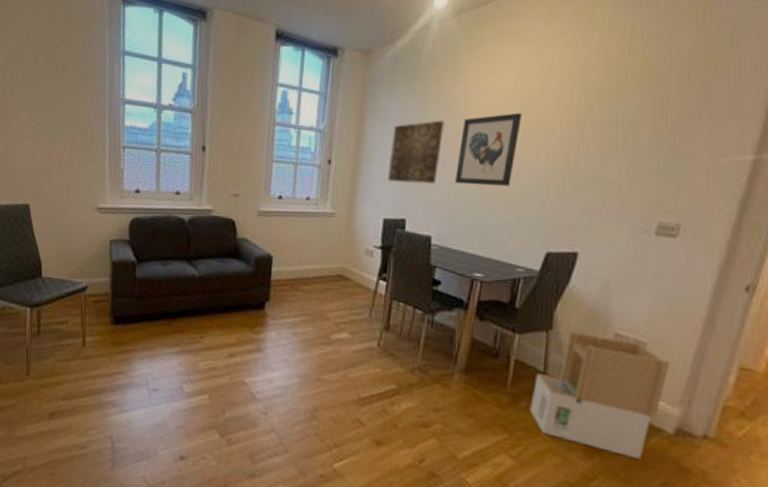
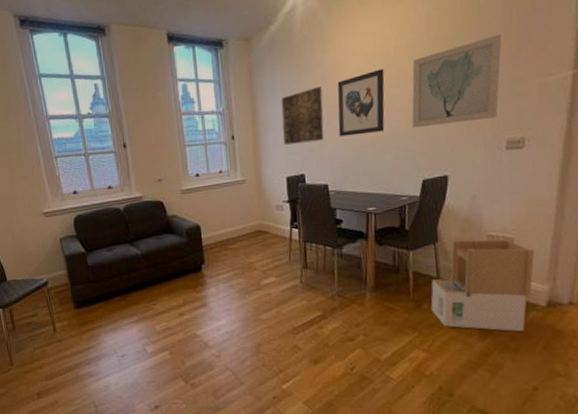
wall art: none [545,96,673,195] -> present [412,34,502,129]

